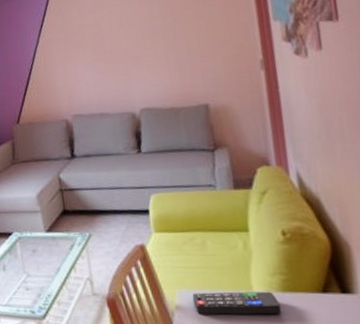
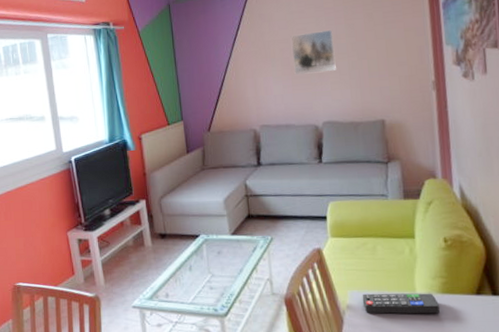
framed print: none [101,11,152,60] -> present [290,30,336,75]

